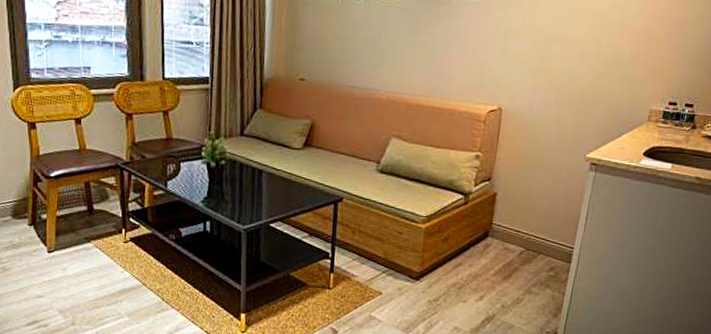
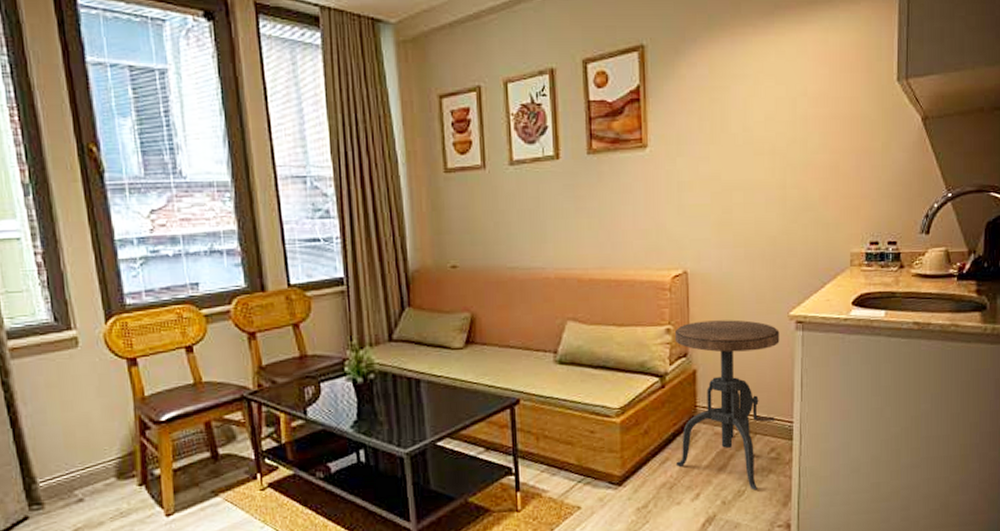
side table: none [467,152,575,299] -> present [674,320,780,489]

